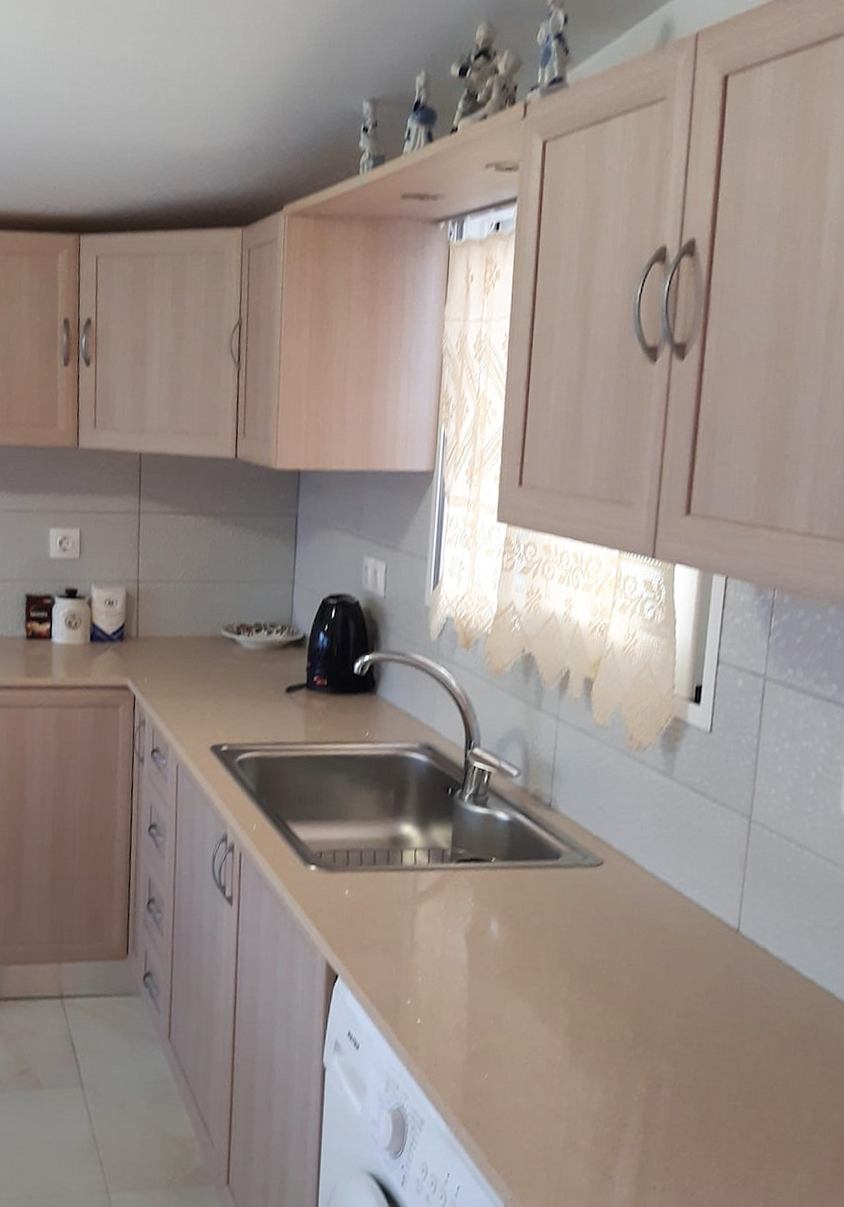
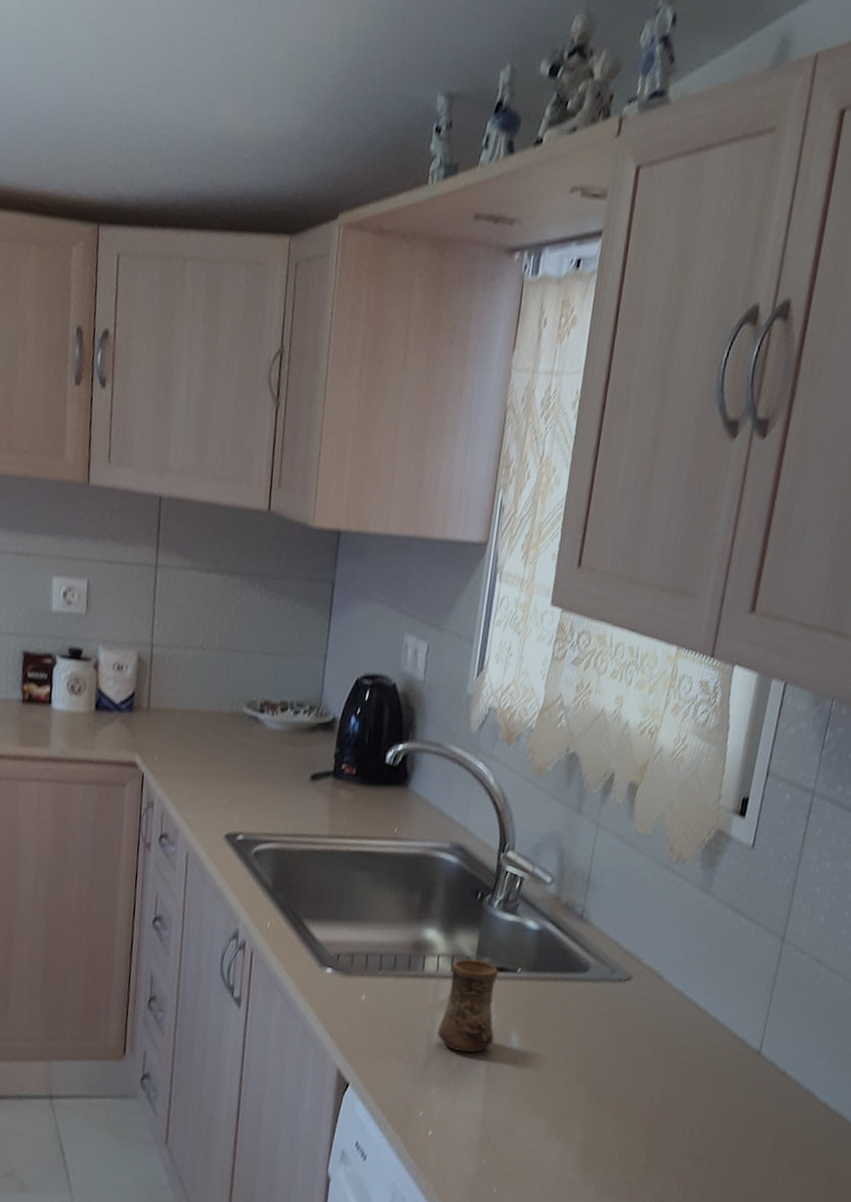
cup: none [419,850,474,942] -> present [437,958,499,1053]

